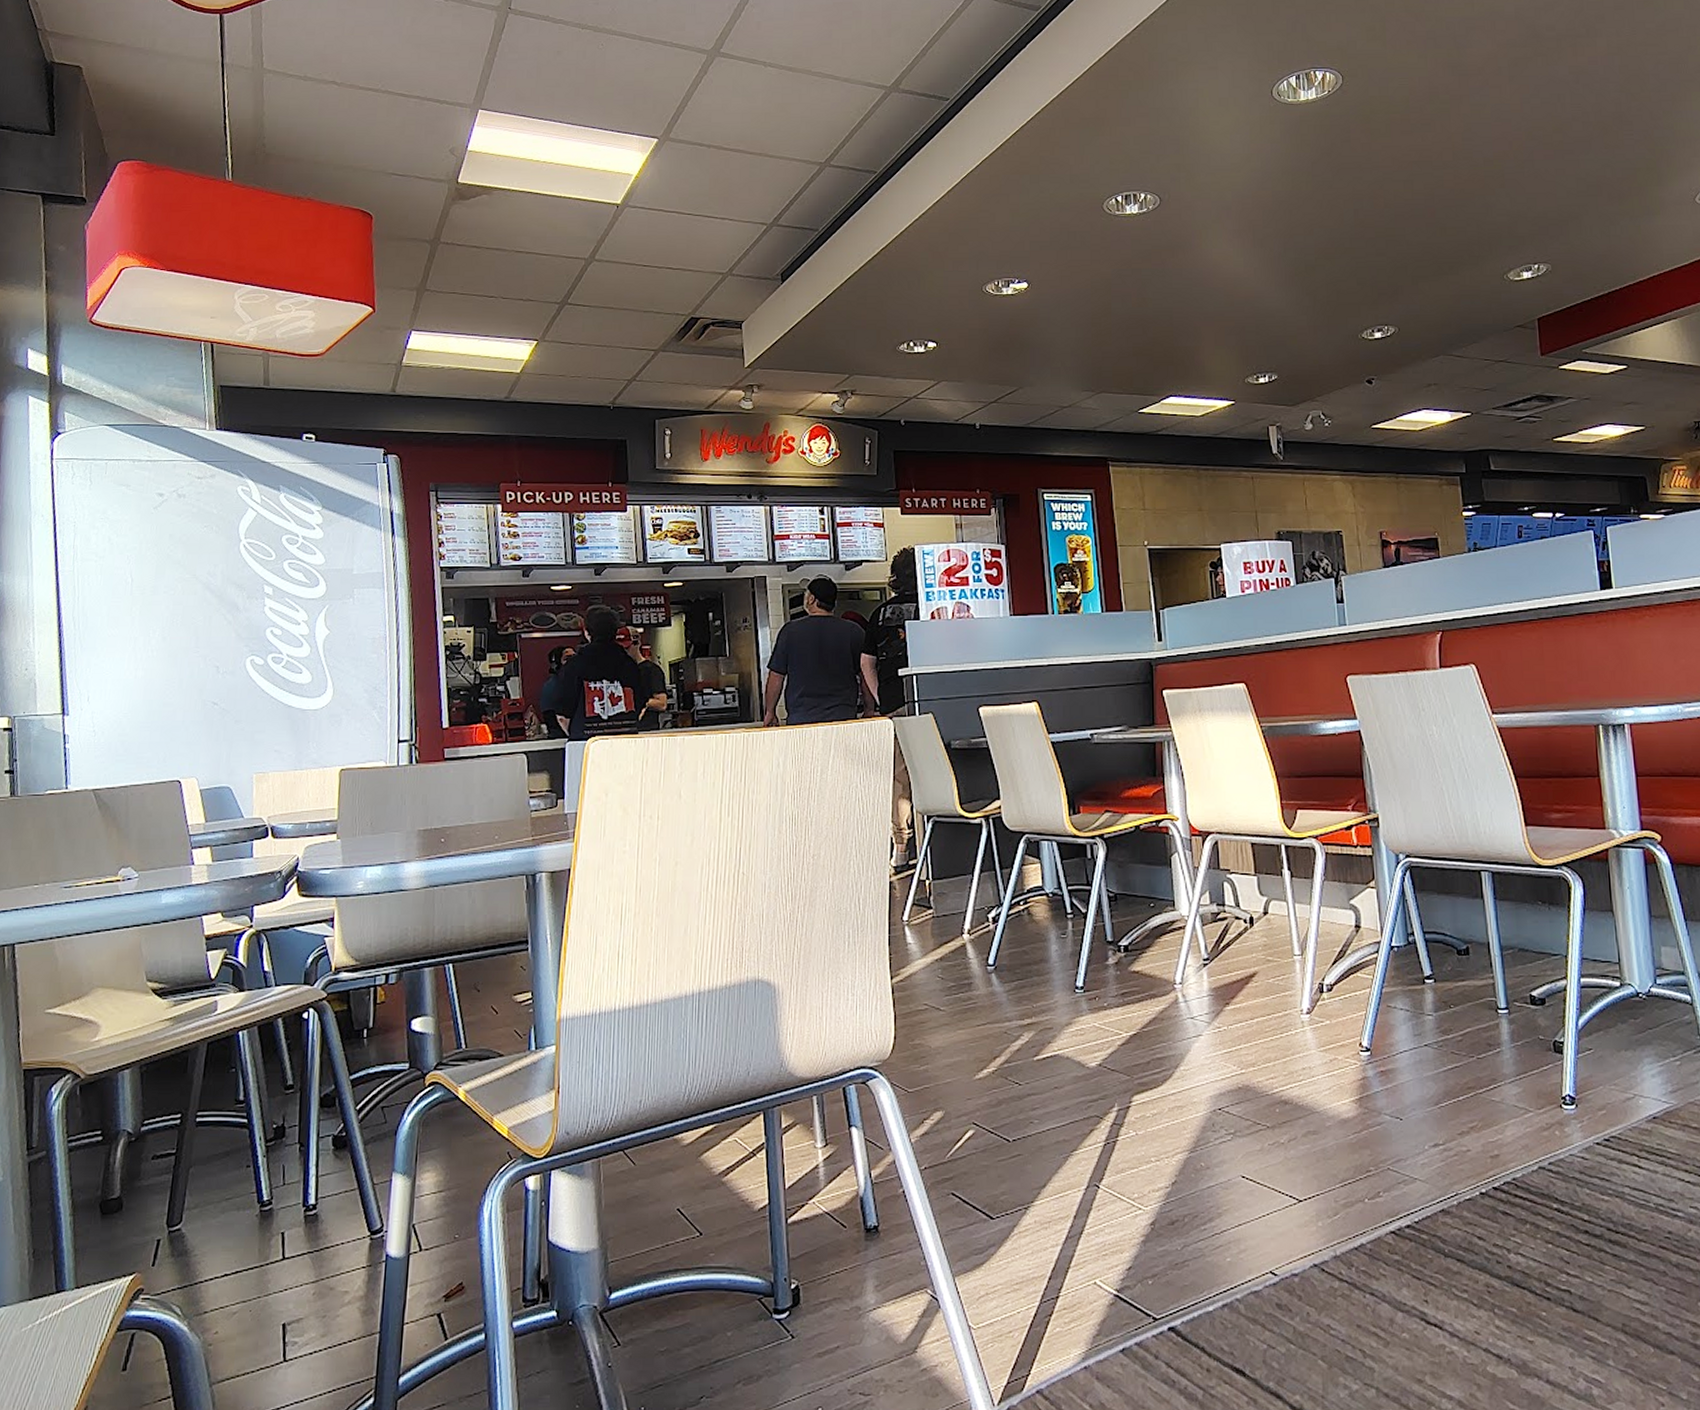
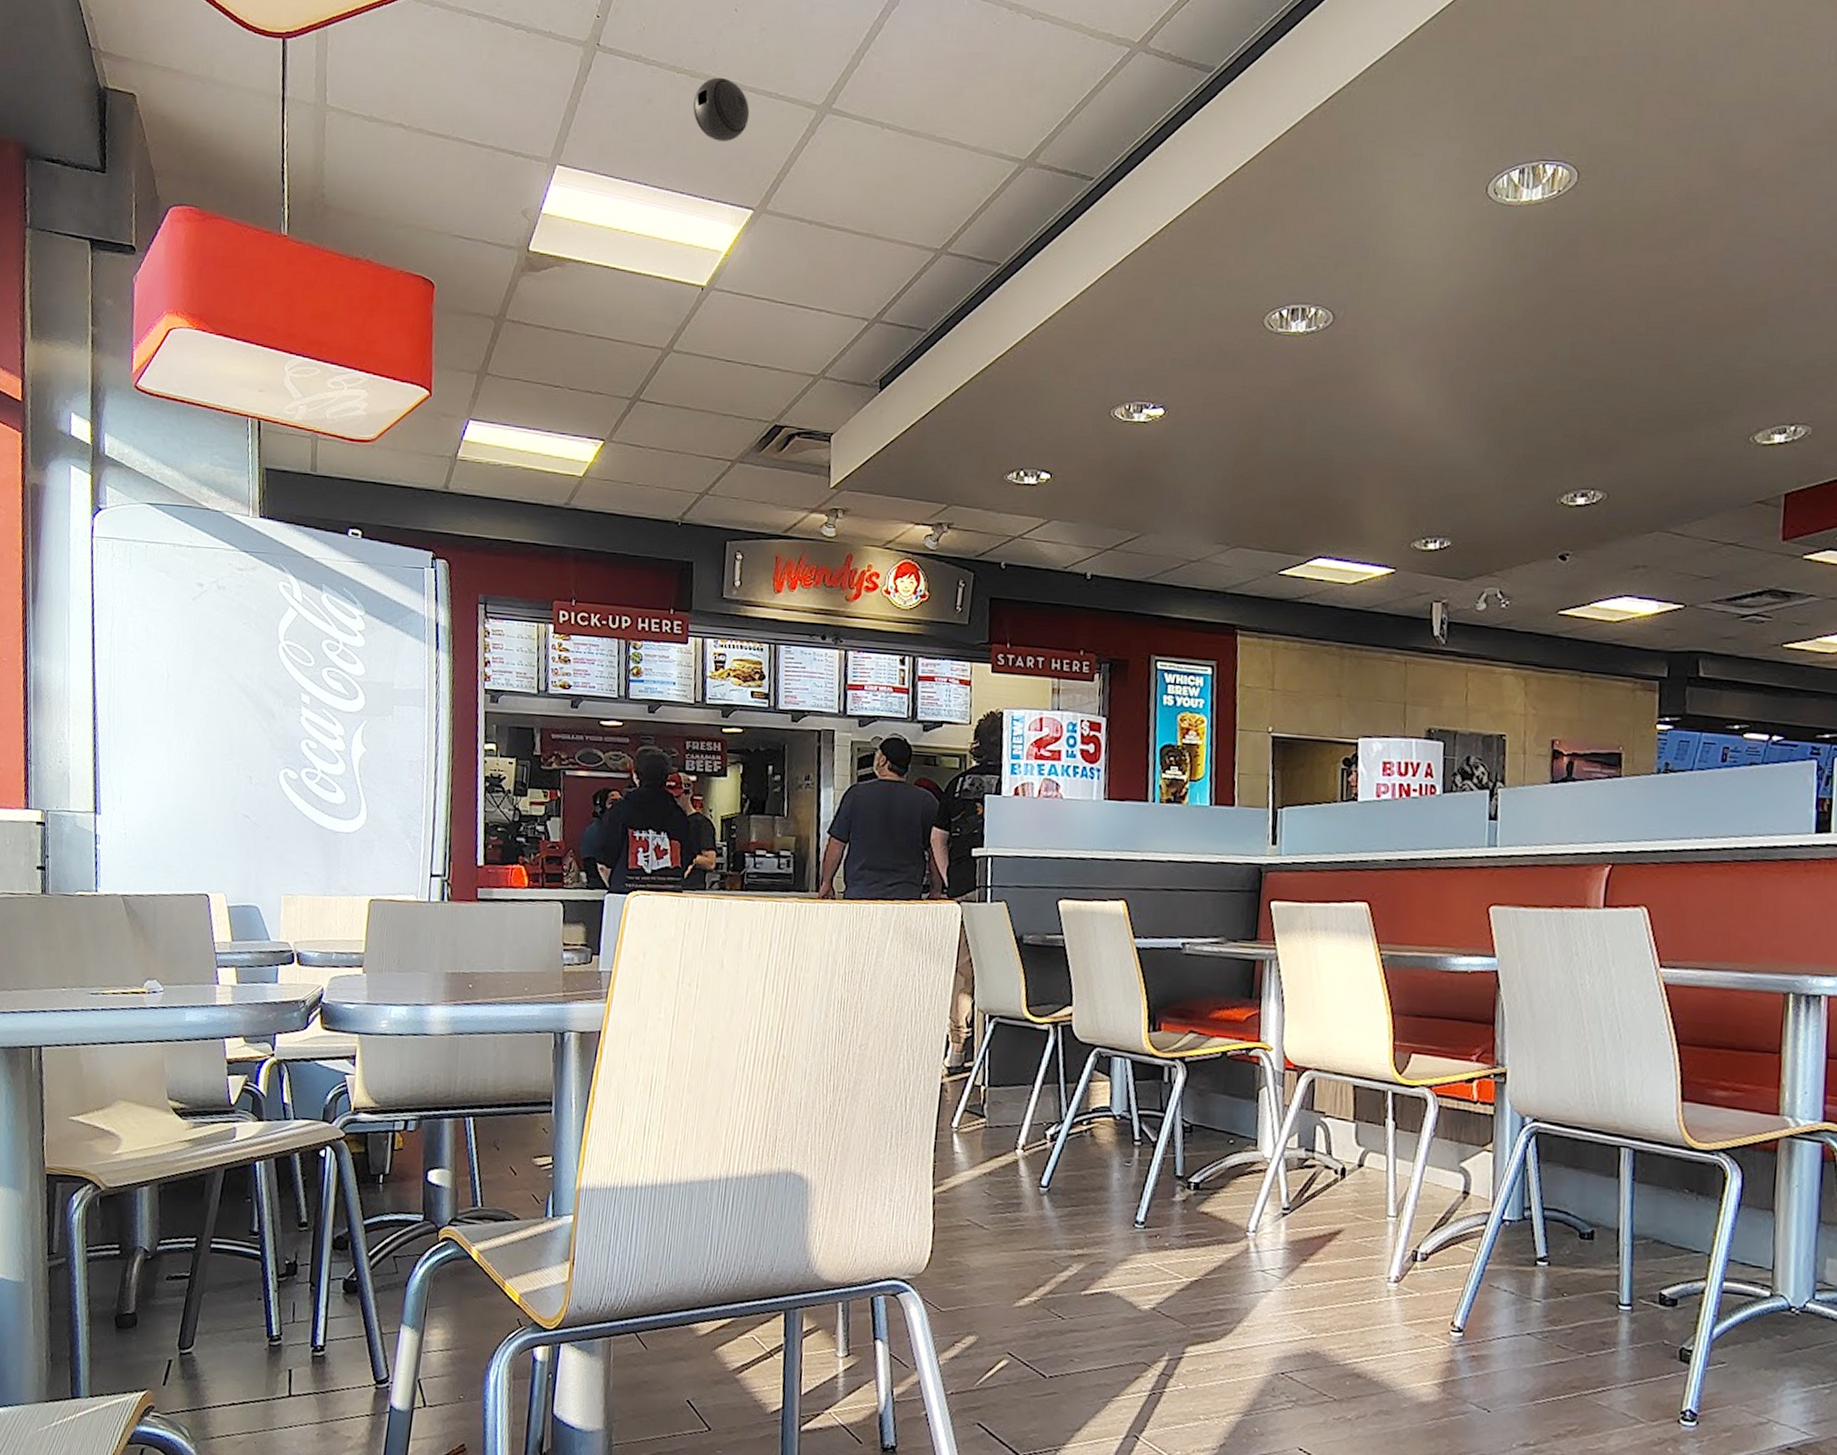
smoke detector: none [597,31,649,84] -> present [692,77,750,142]

